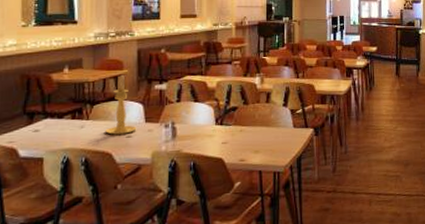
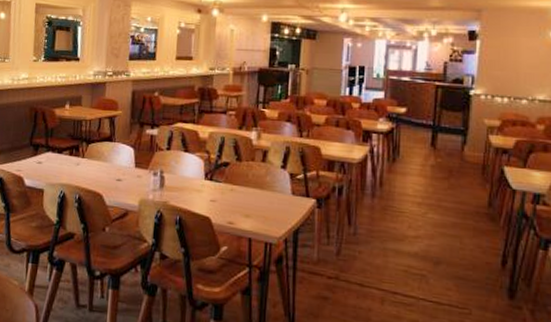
candle holder: present [105,74,137,135] -> none [98,115,127,177]

